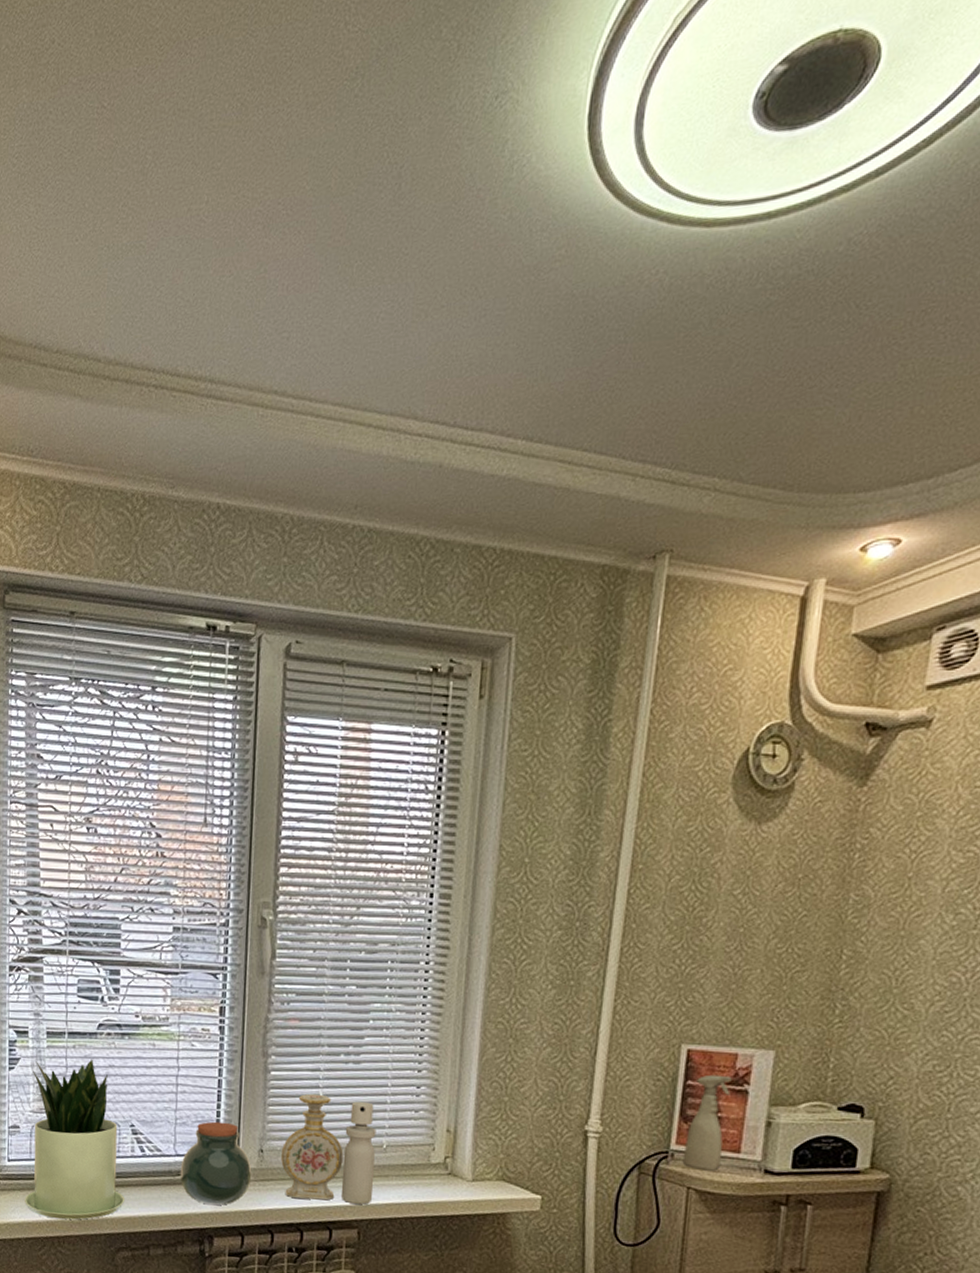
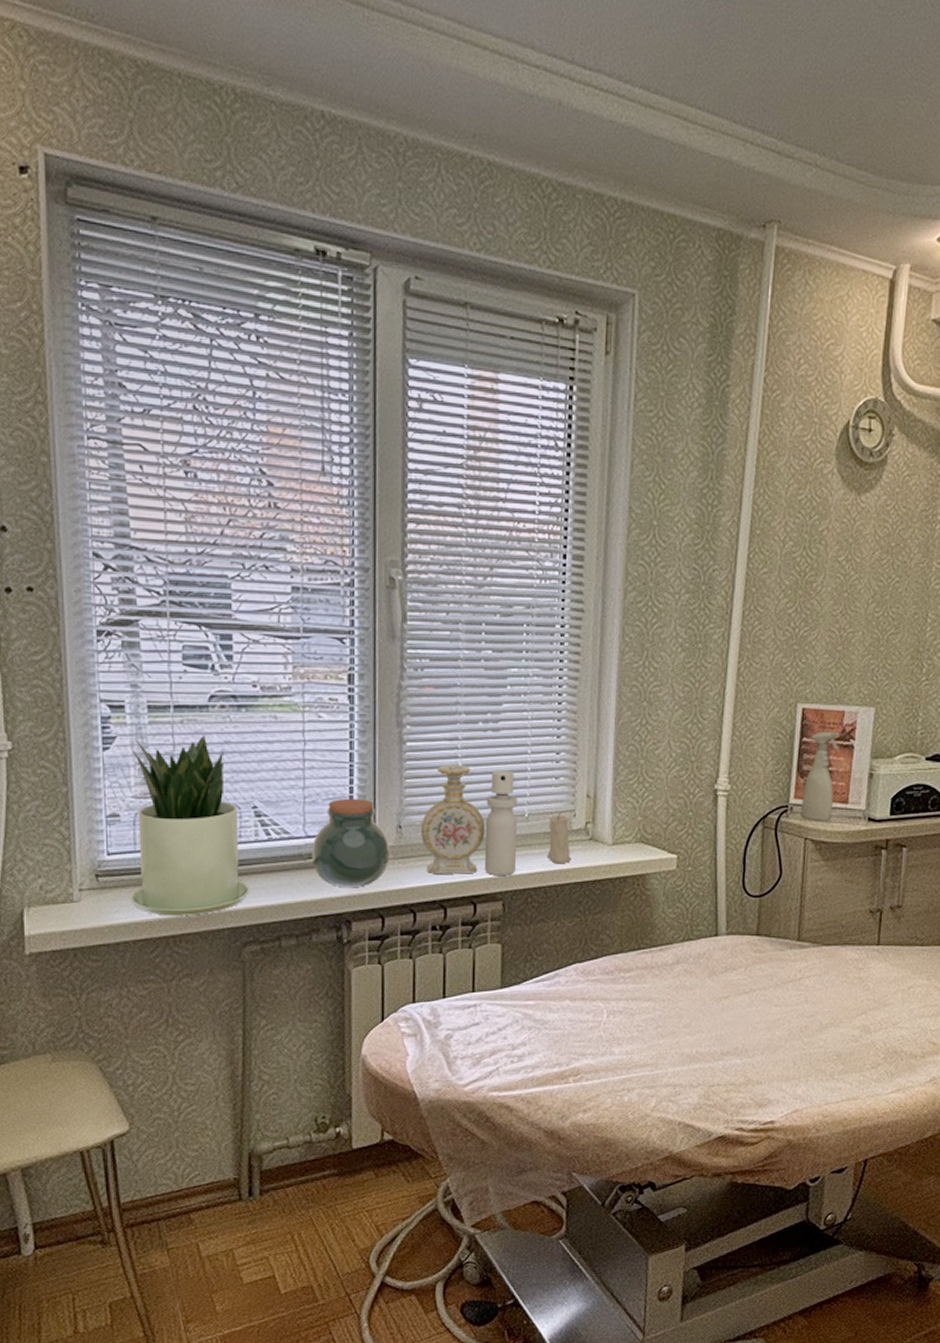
candle: none [404,1145,429,1197] -> present [547,812,571,864]

